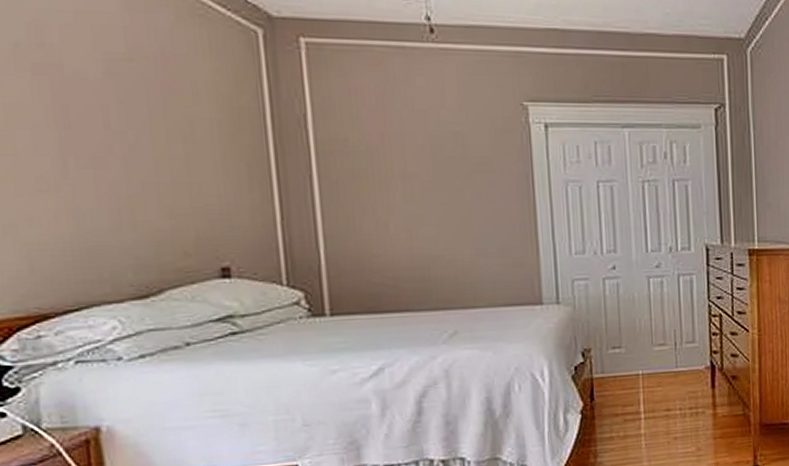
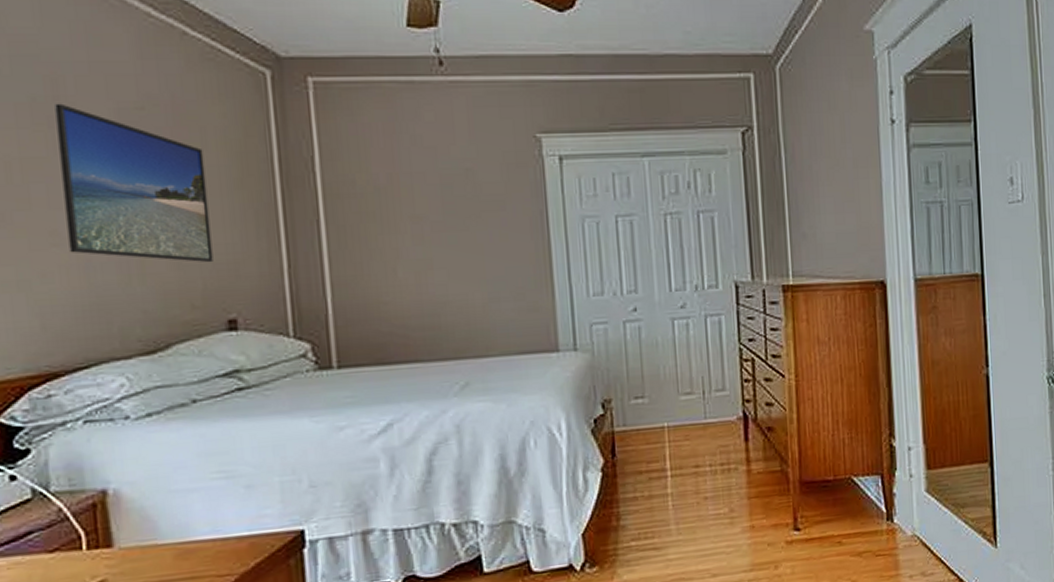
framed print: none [39,51,206,213] -> present [55,103,213,263]

